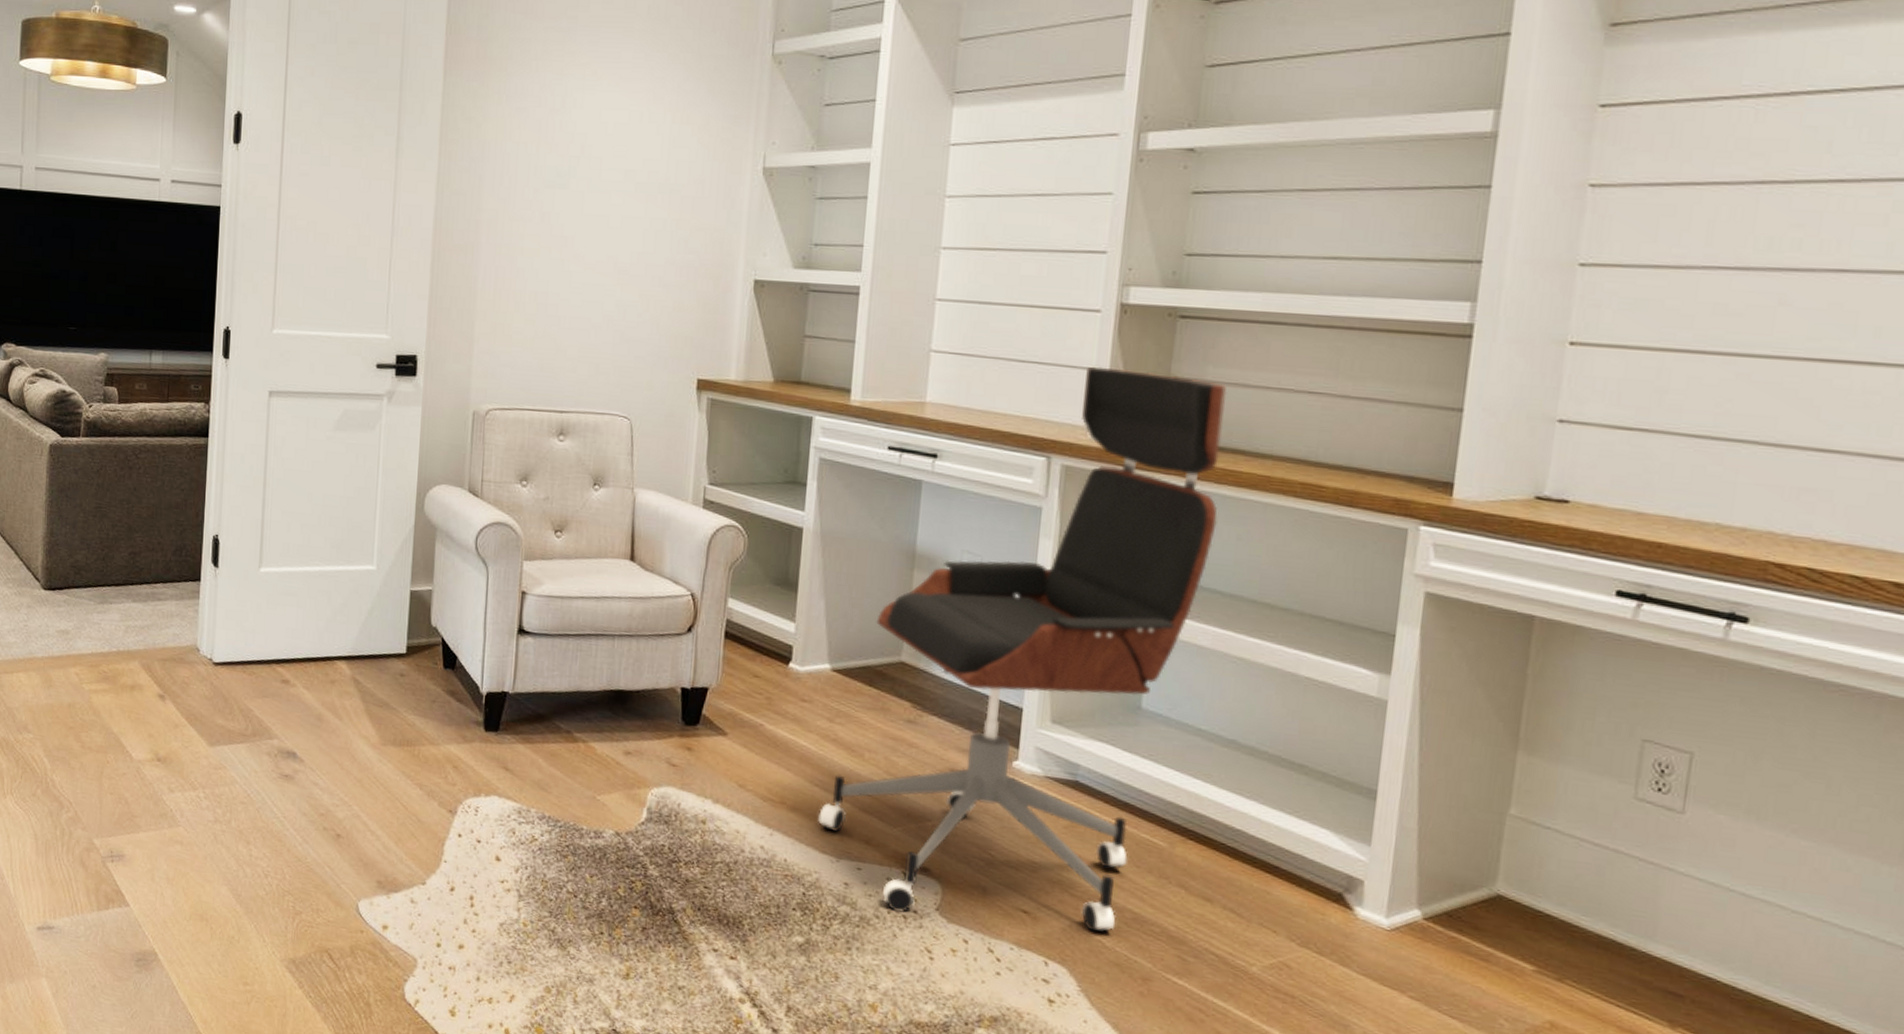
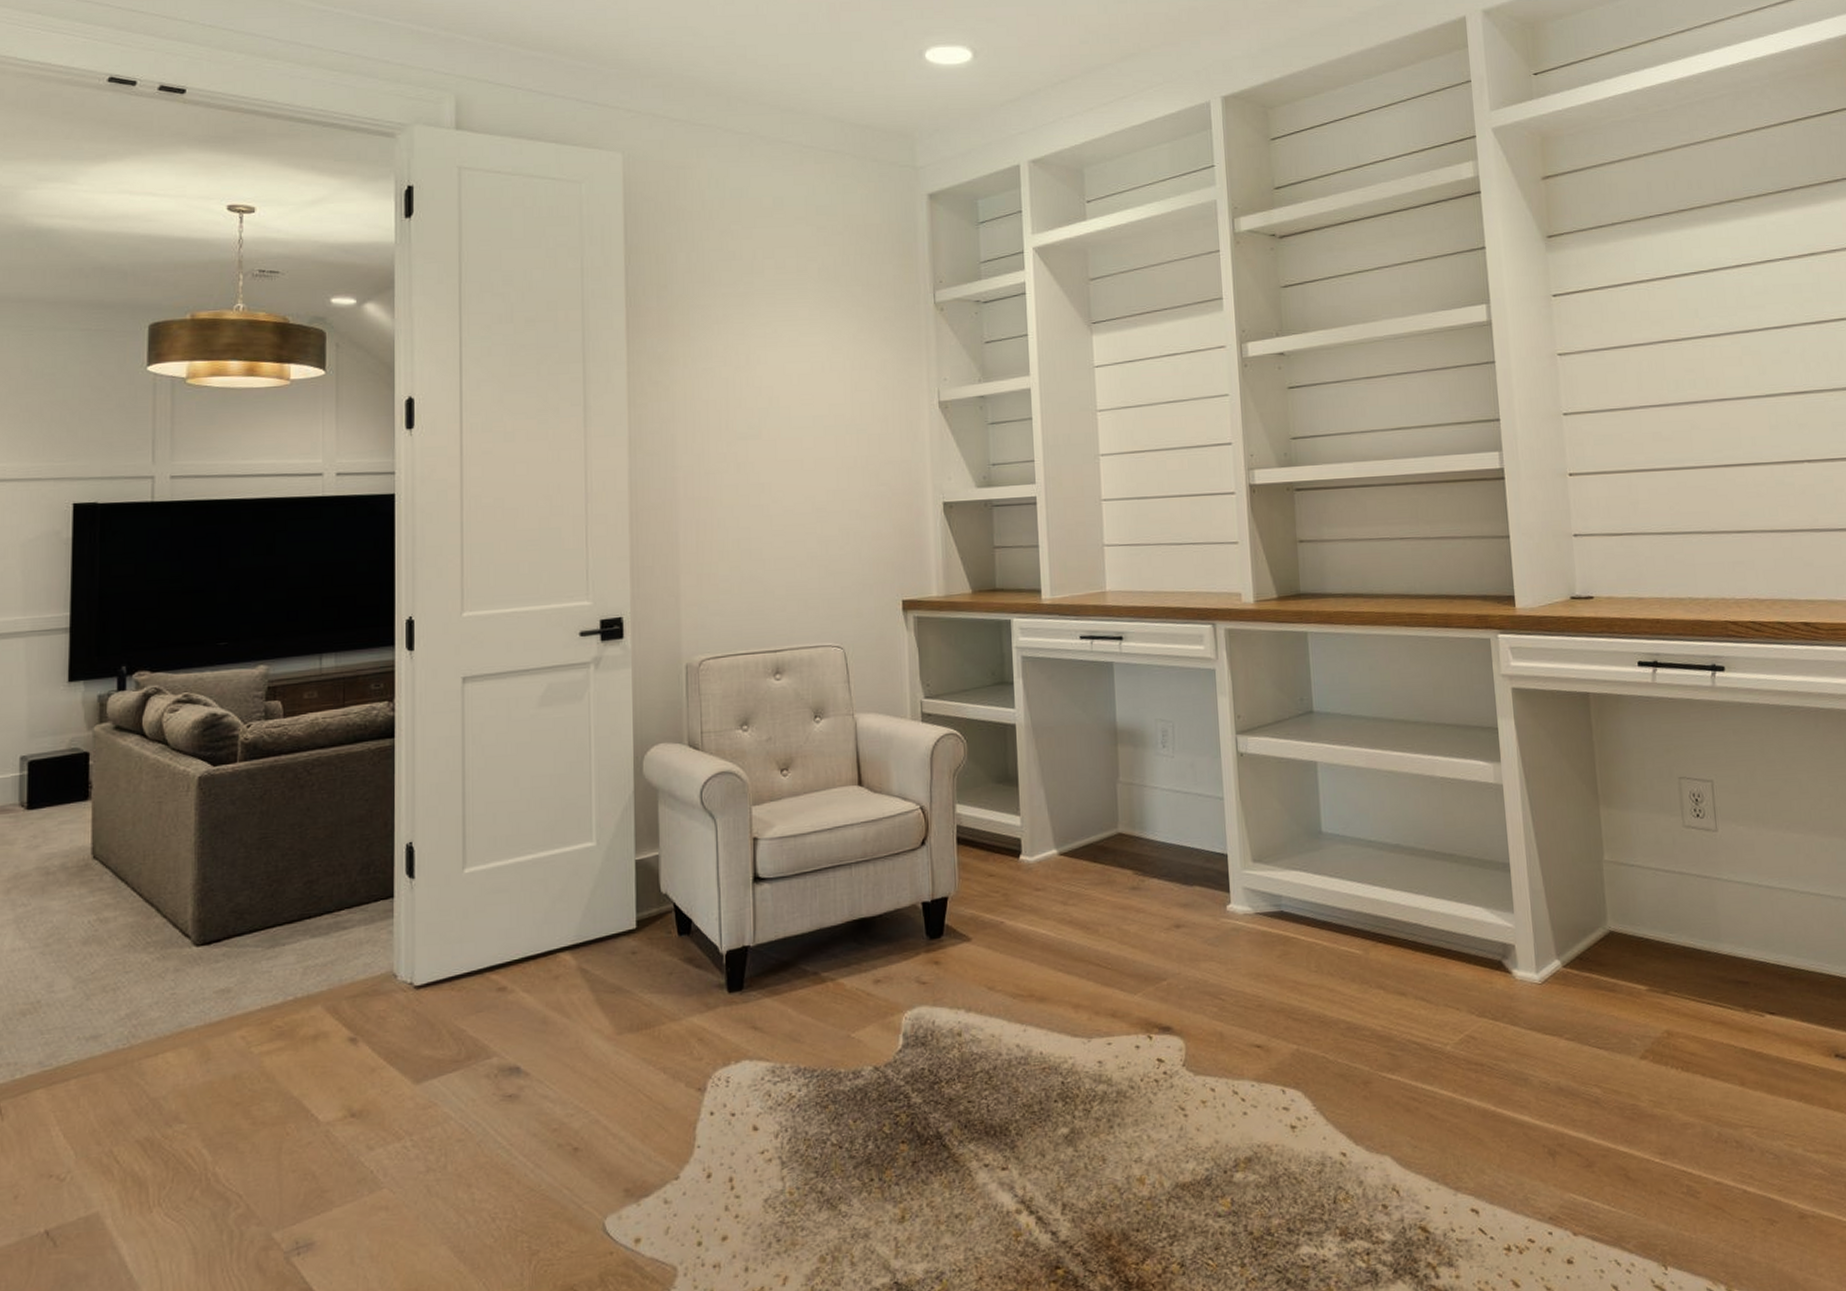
office chair: present [818,366,1227,932] -> none [1066,539,1353,1079]

